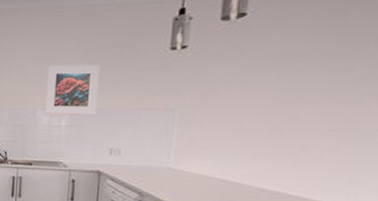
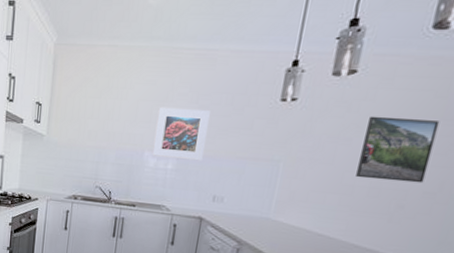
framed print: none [255,56,339,121] -> present [356,116,440,183]

